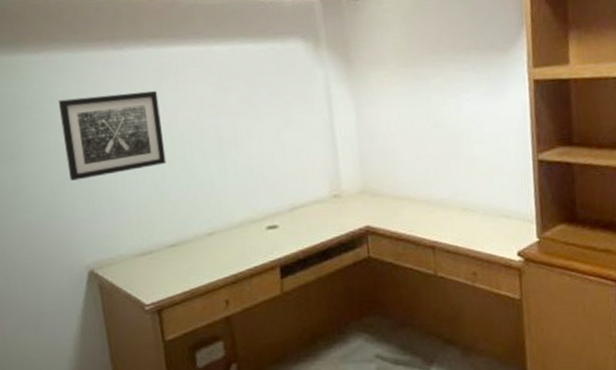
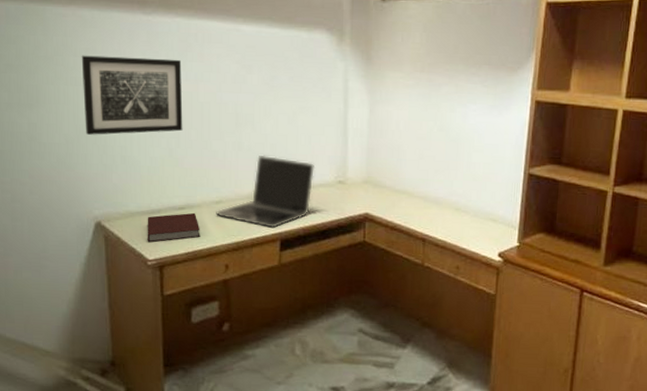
notebook: none [140,248,196,286] -> present [147,212,201,243]
laptop: none [209,177,307,255] -> present [216,155,314,228]

